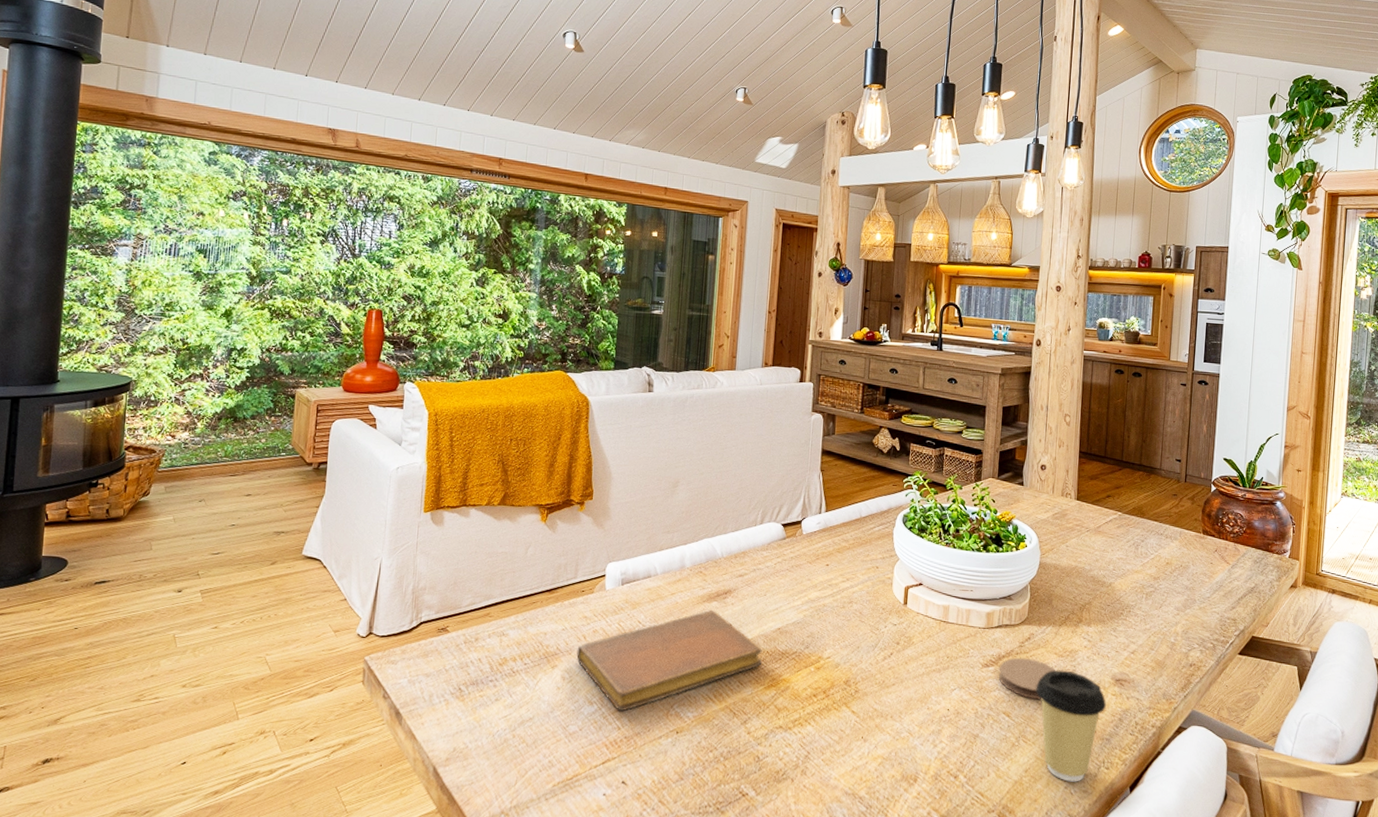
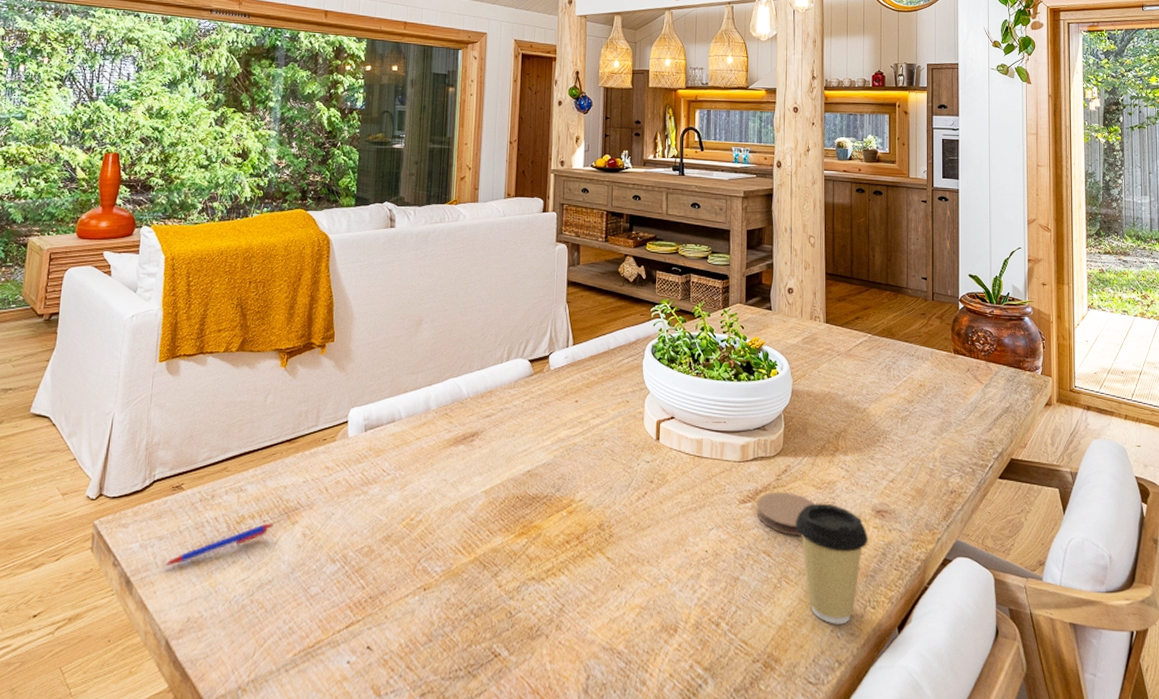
pen: none [430,666,534,701] -> present [163,523,273,566]
notebook: present [576,609,763,712] -> none [318,454,513,569]

